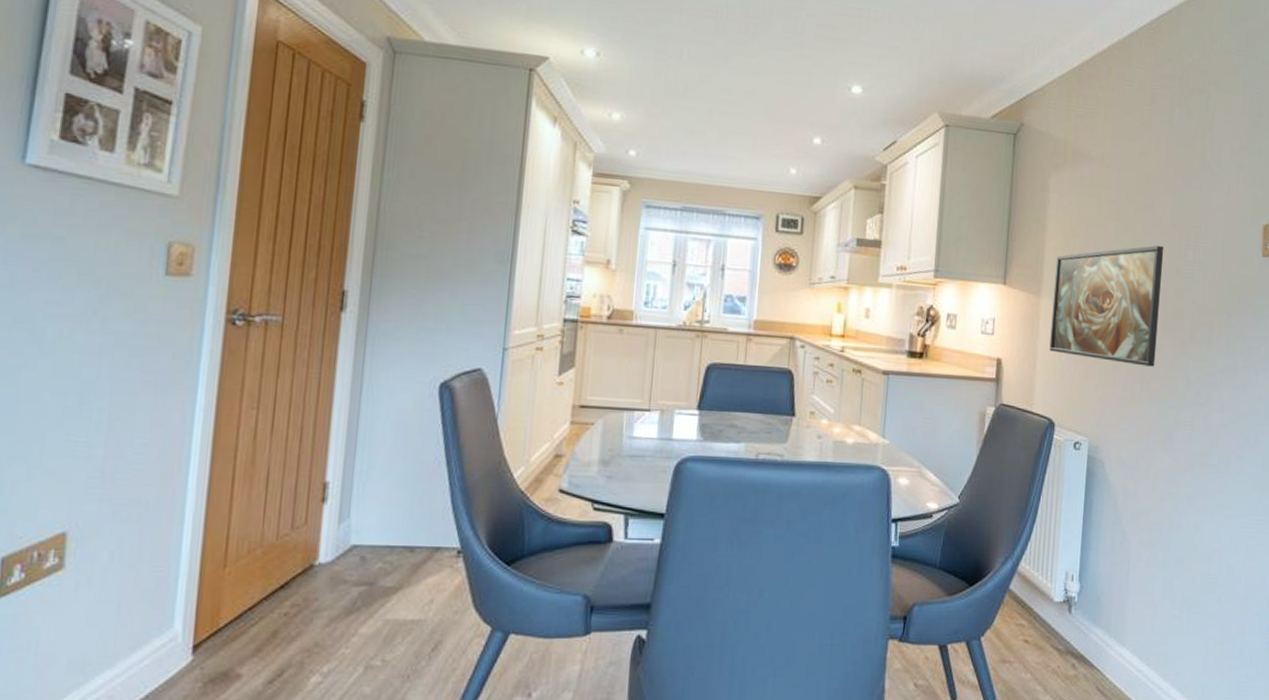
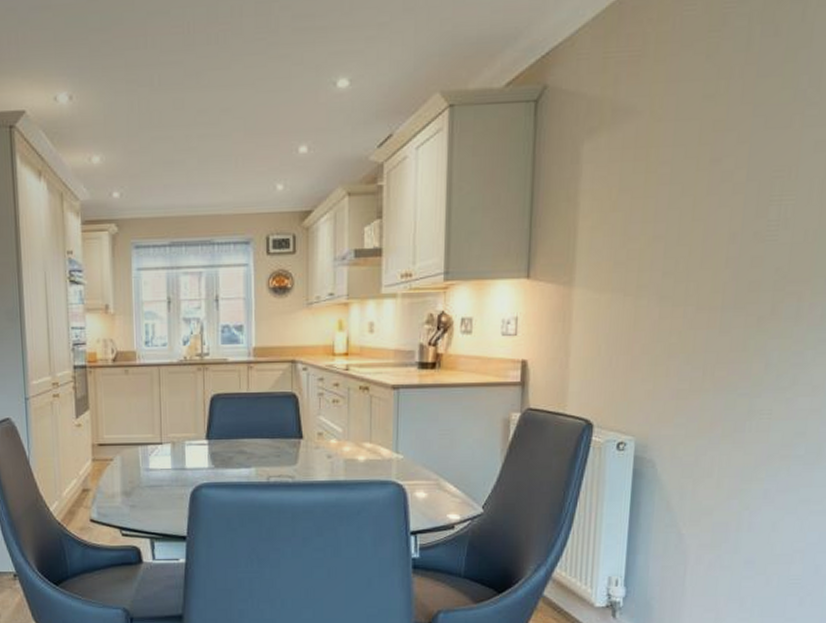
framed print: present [1049,245,1164,367] -> none [585,206,737,352]

